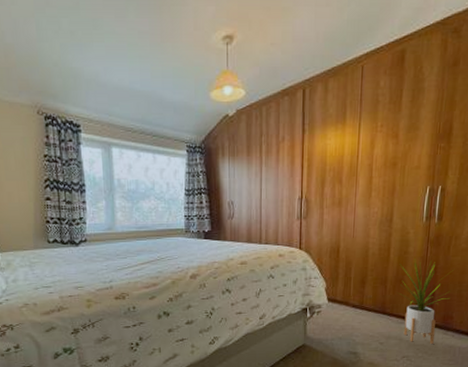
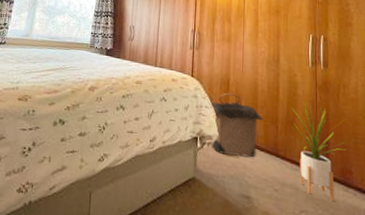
laundry hamper: none [319,260,373,320] -> present [210,92,264,158]

